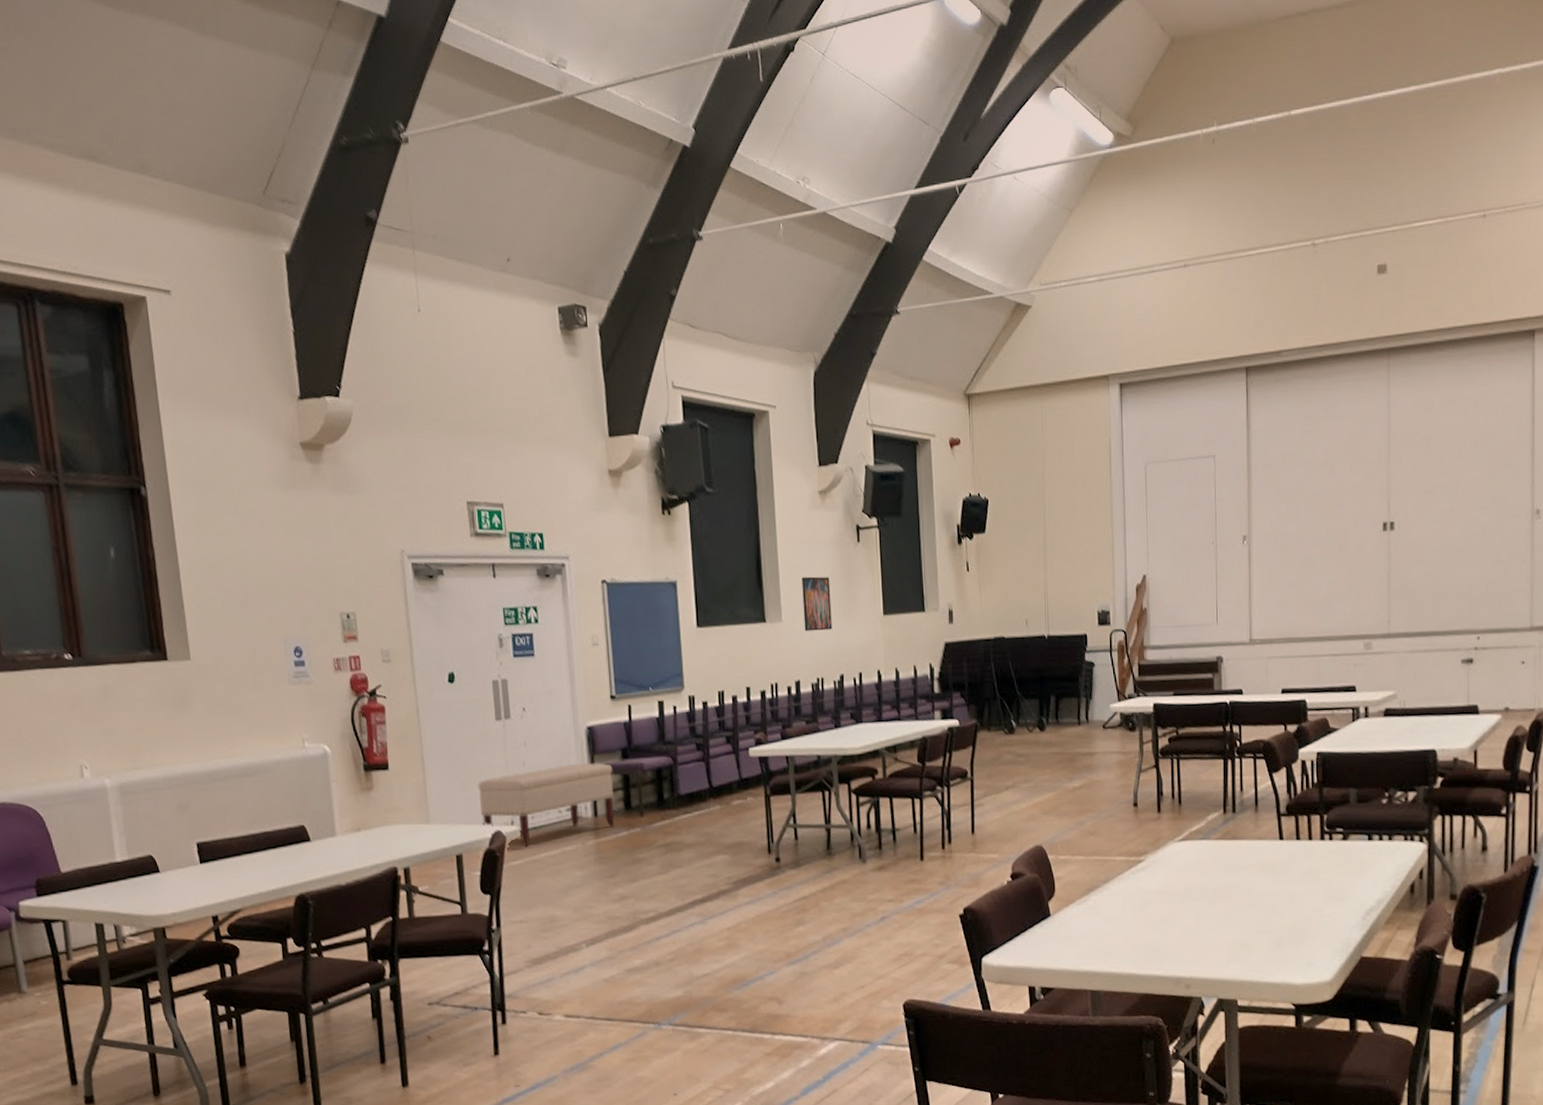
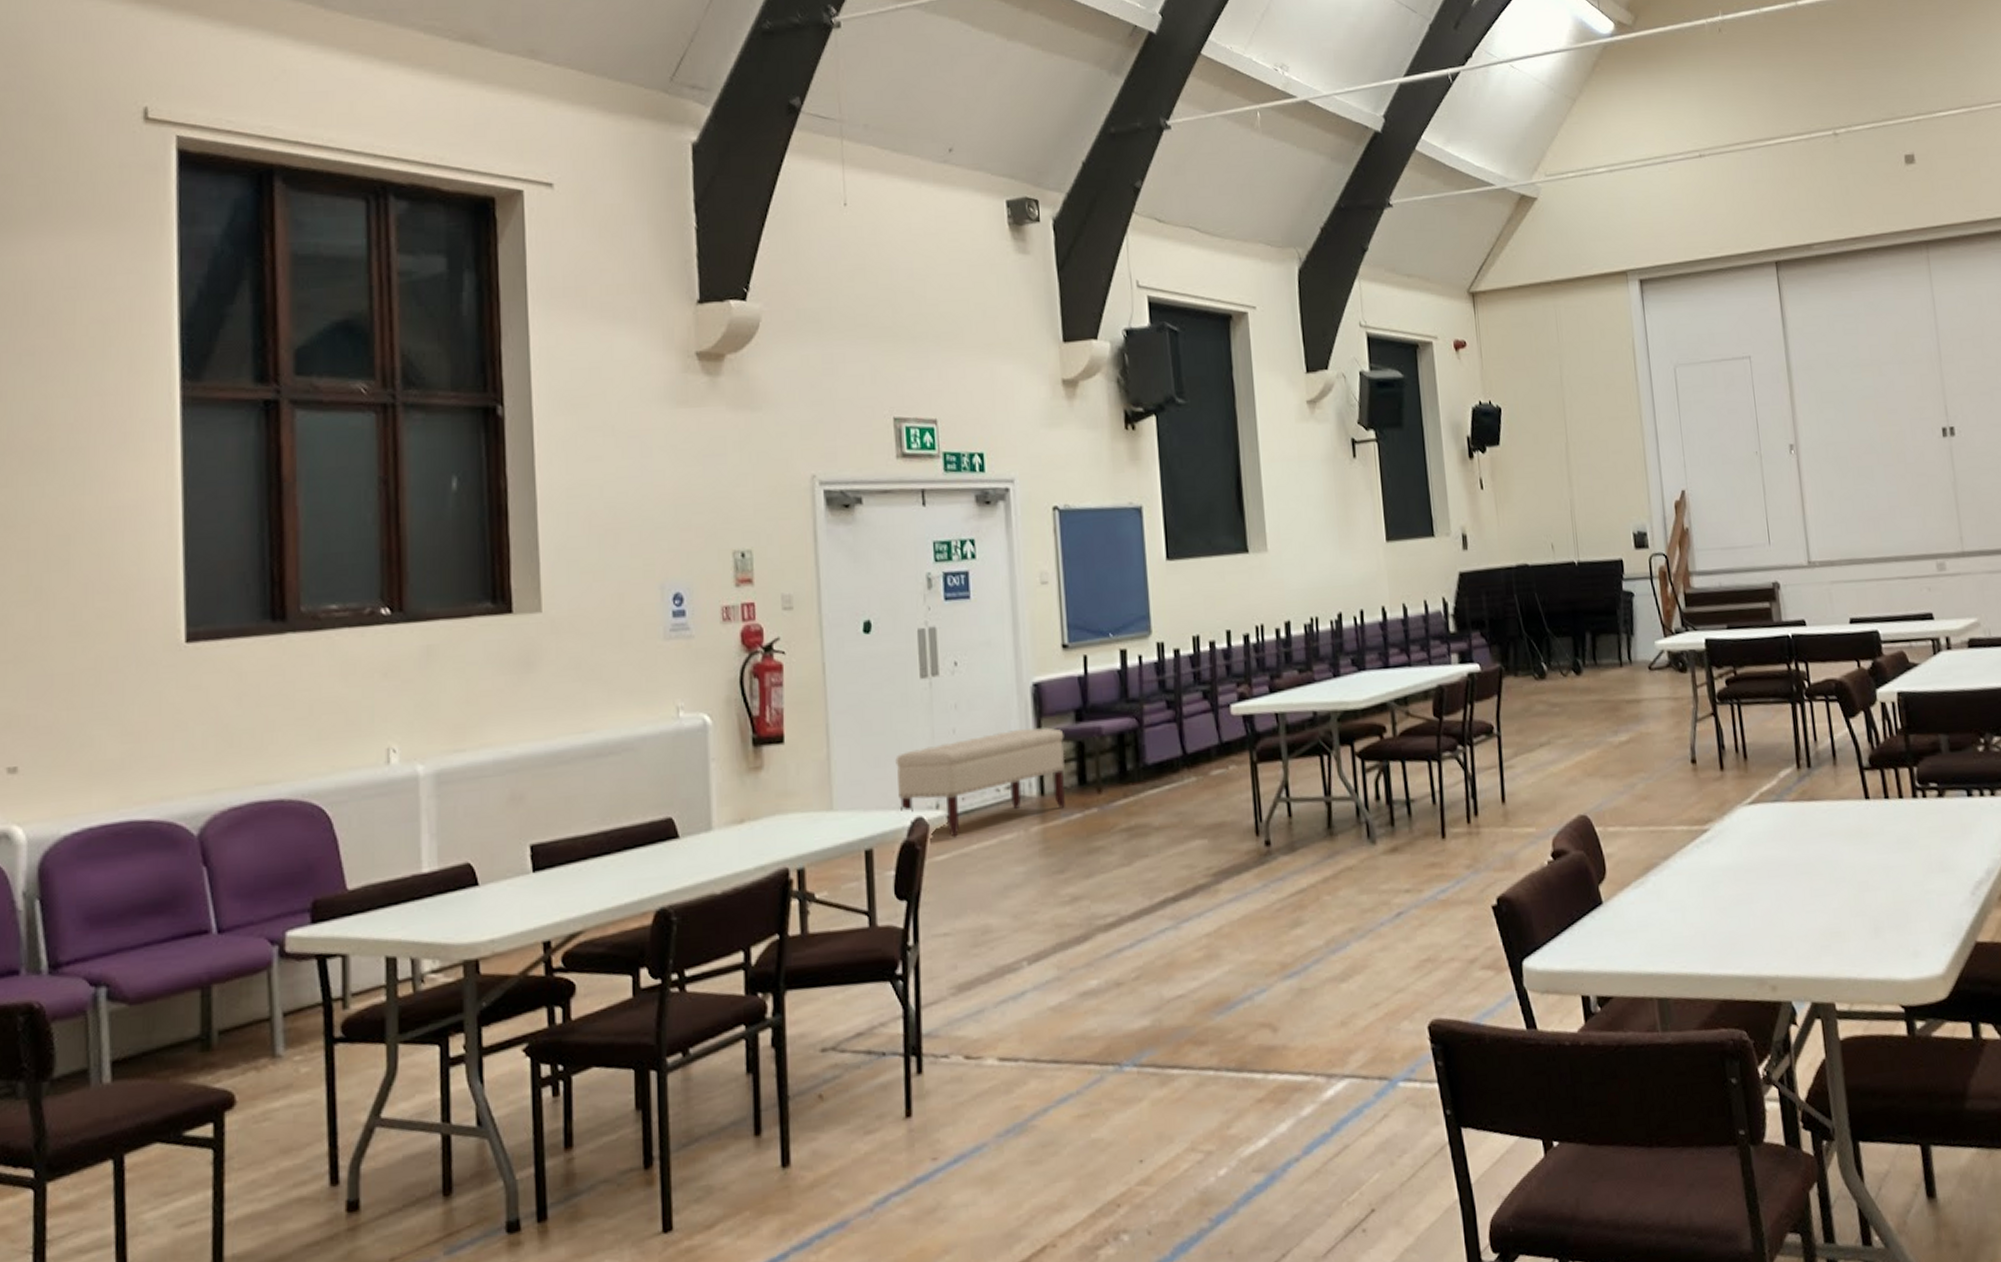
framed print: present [802,576,832,631] -> none [1289,498,1327,563]

